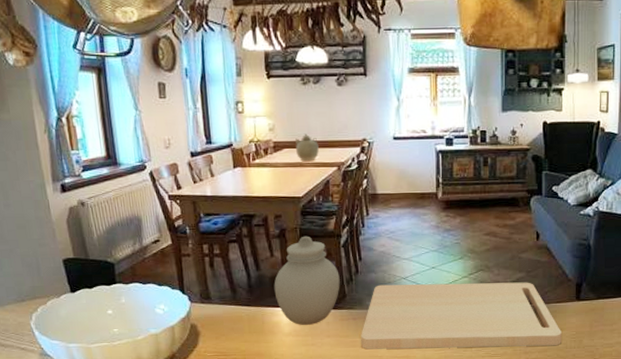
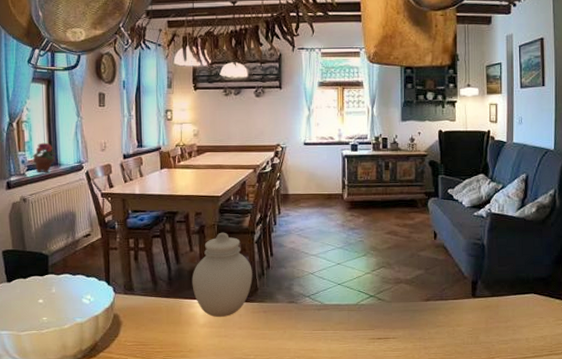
potted flower: none [87,139,115,173] -> present [32,142,57,172]
teapot: present [295,133,319,162] -> none [217,139,237,164]
cutting board: present [361,282,561,350] -> none [270,279,459,342]

